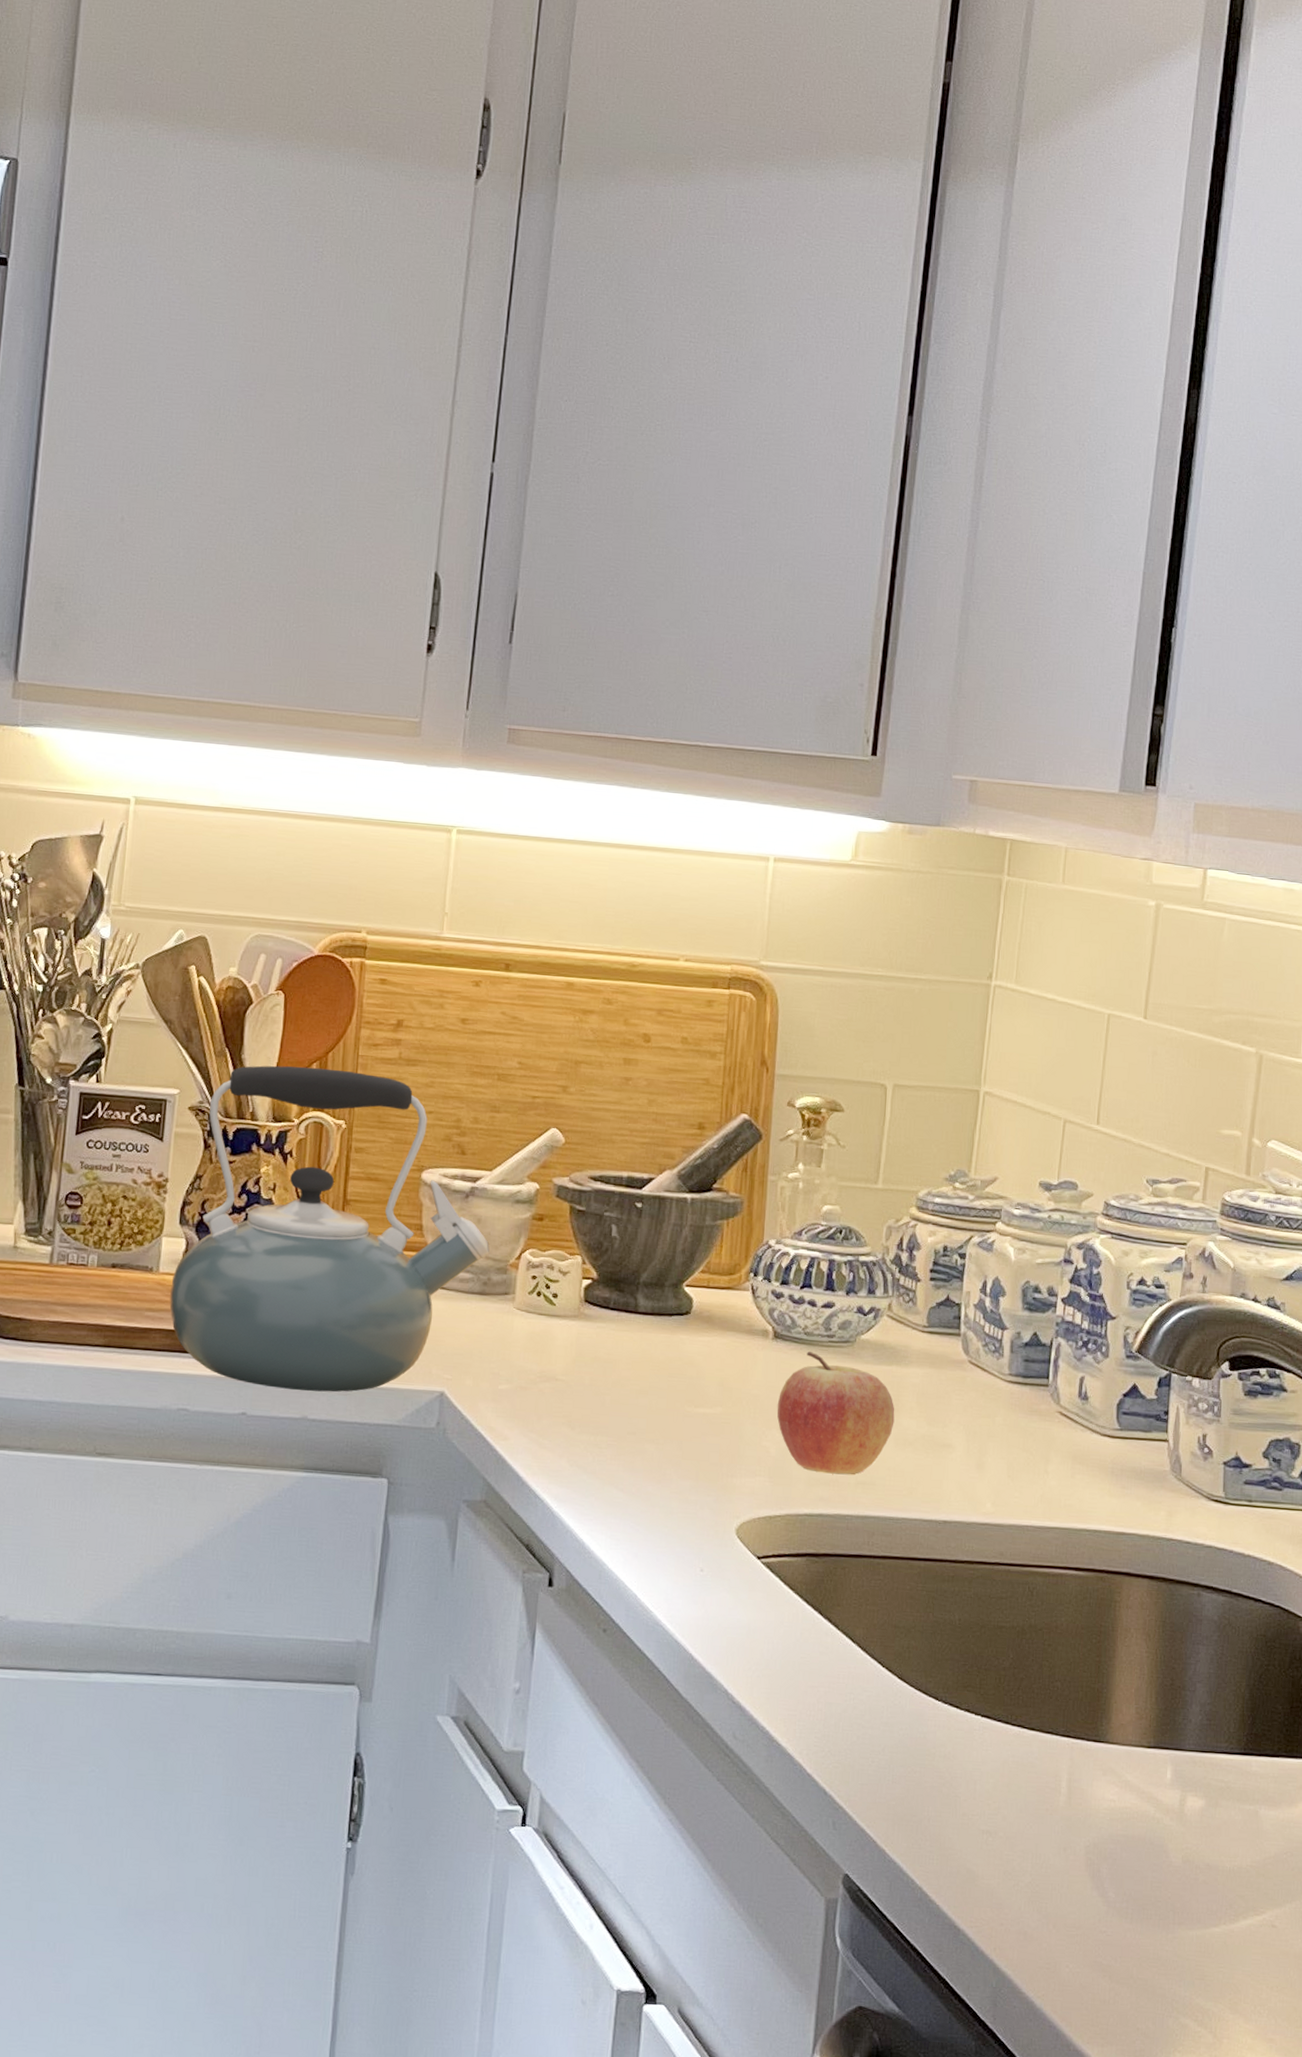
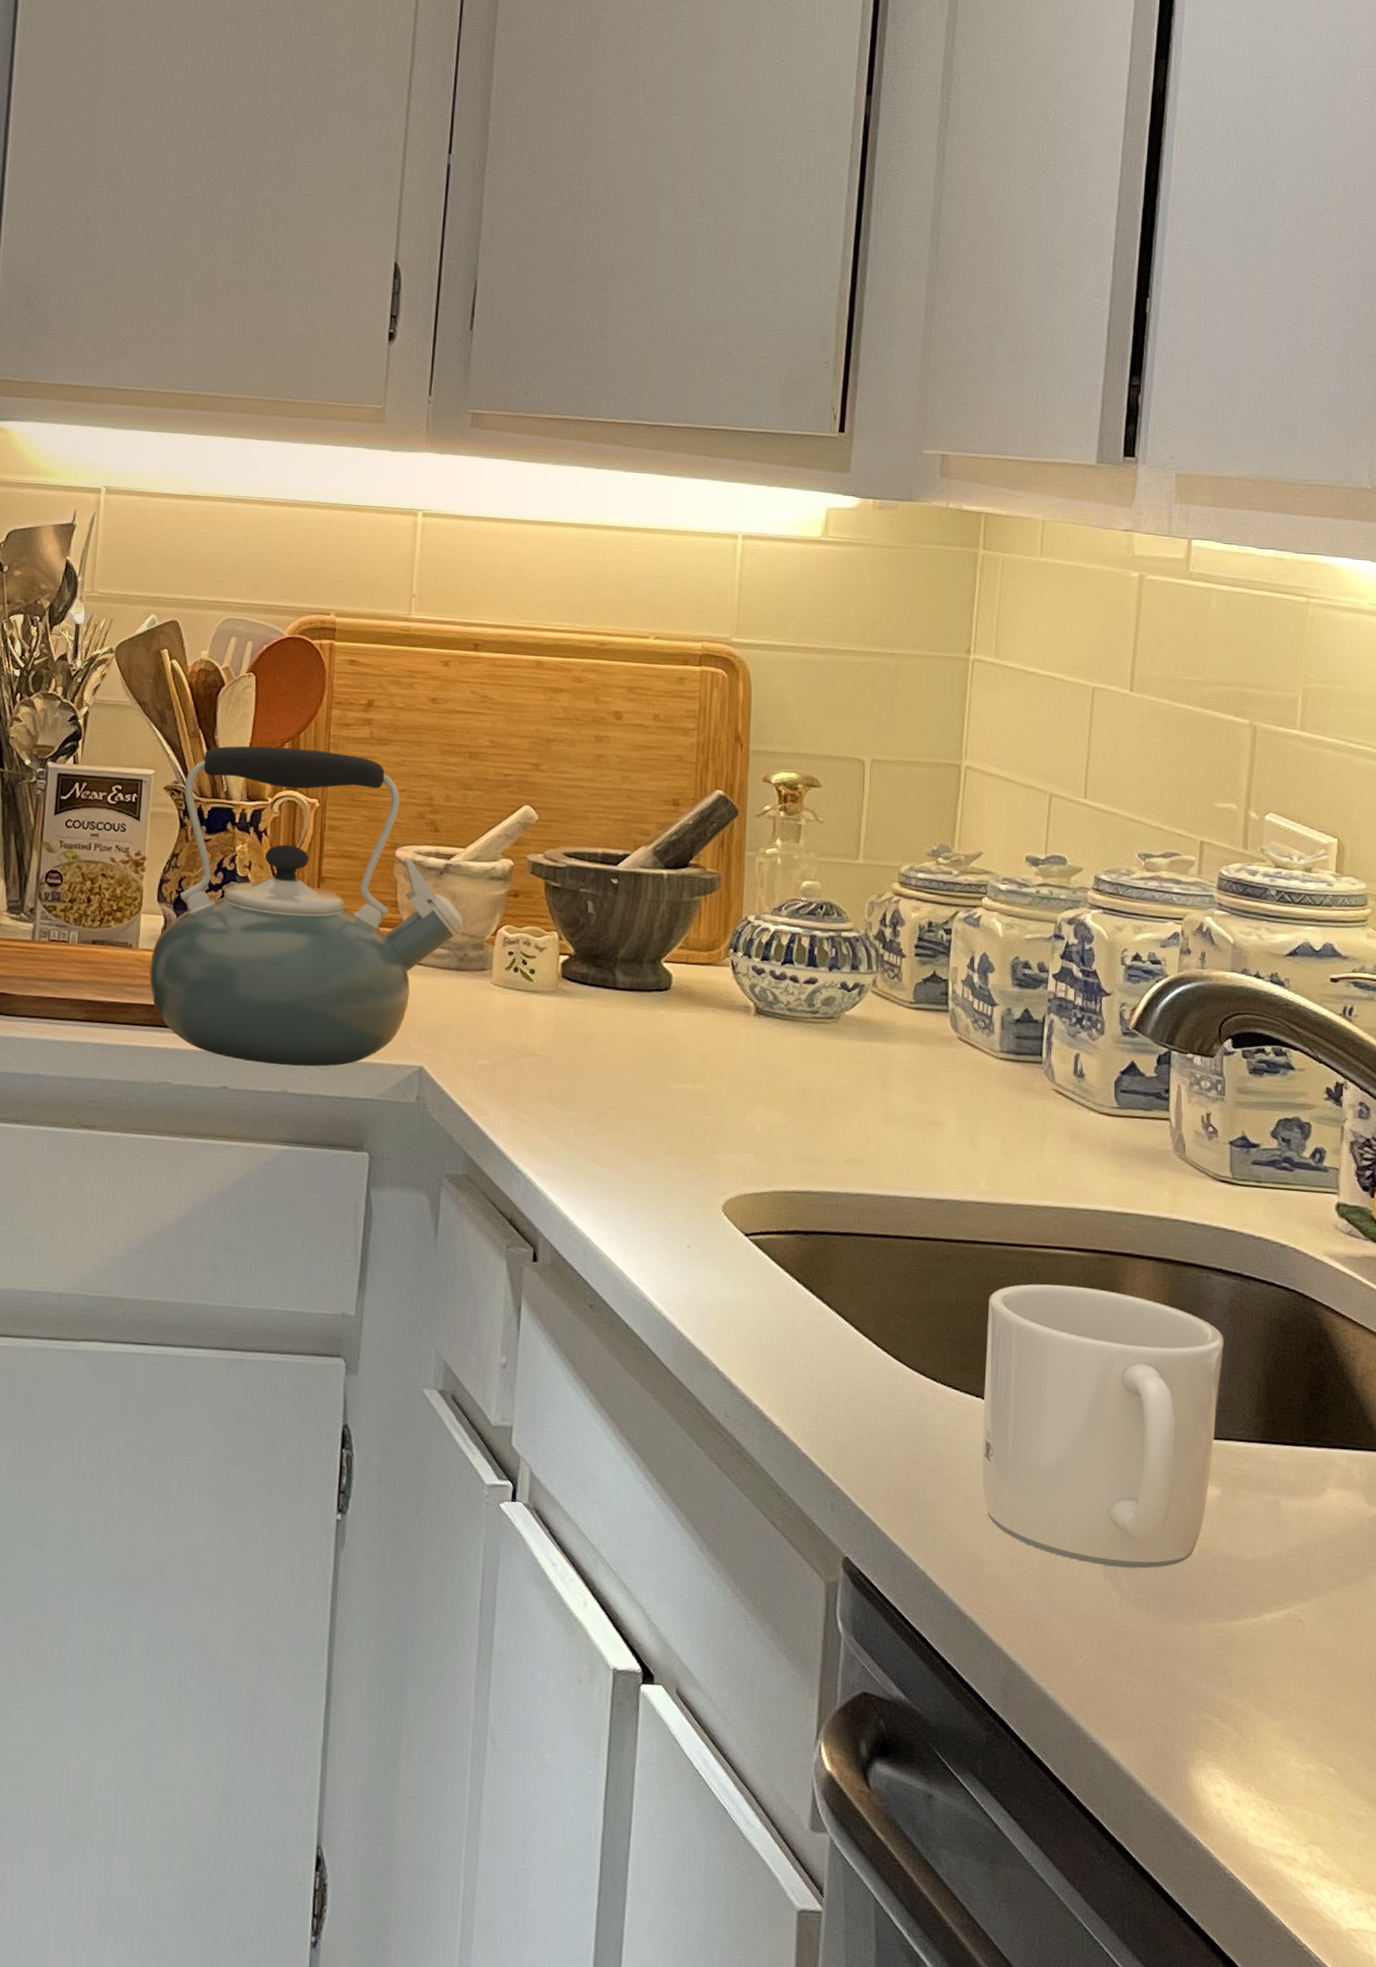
fruit: present [777,1351,895,1475] -> none [761,1027,883,1152]
mug: none [978,1603,1212,1879] -> present [981,1283,1224,1569]

